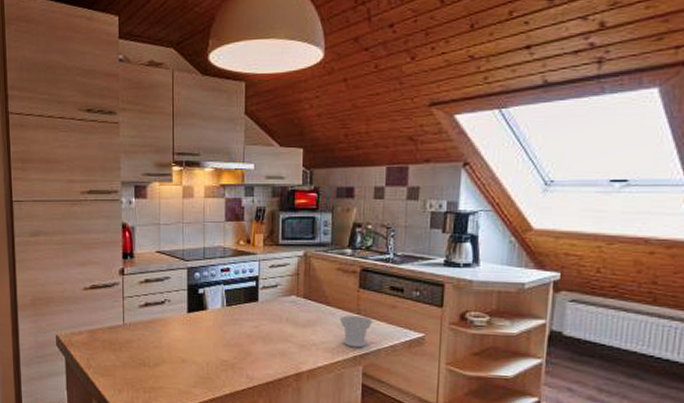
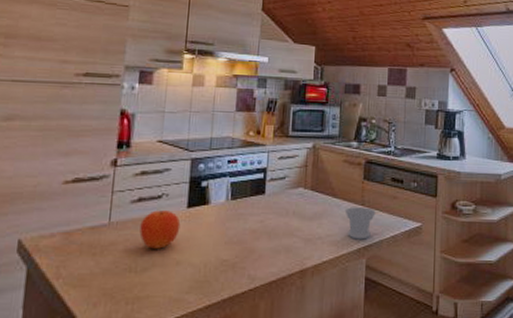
fruit: none [149,314,183,348] -> present [139,210,181,249]

